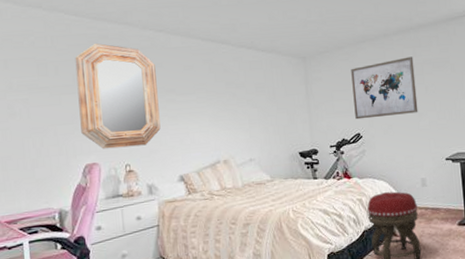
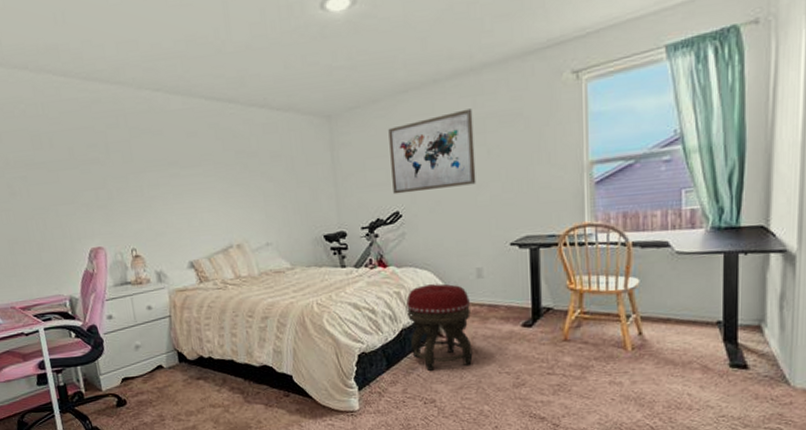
home mirror: present [75,43,161,149] -> none [68,109,166,232]

